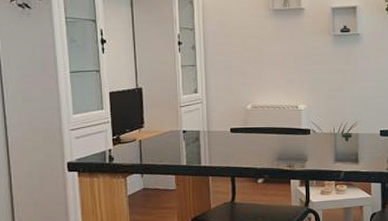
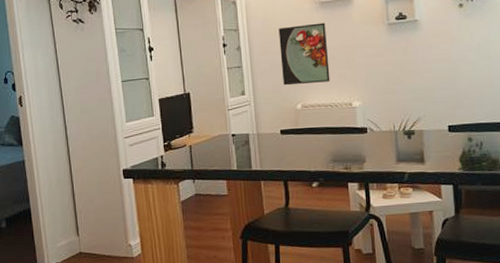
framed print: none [233,29,279,86] -> present [278,22,330,86]

